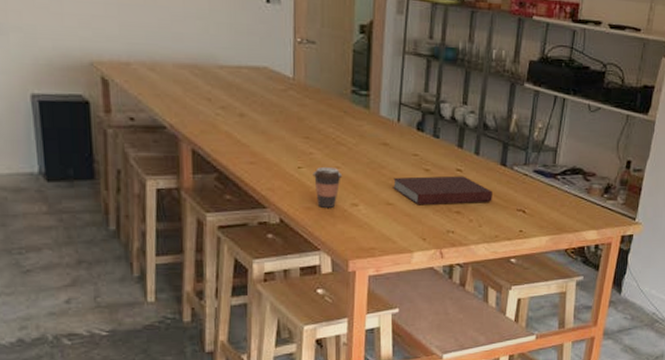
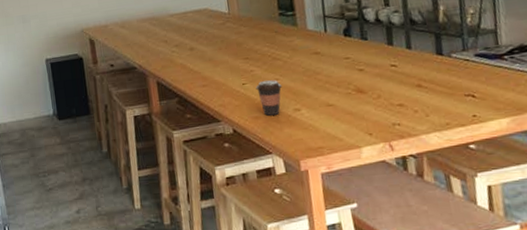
notebook: present [392,175,493,206] -> none [329,70,435,103]

